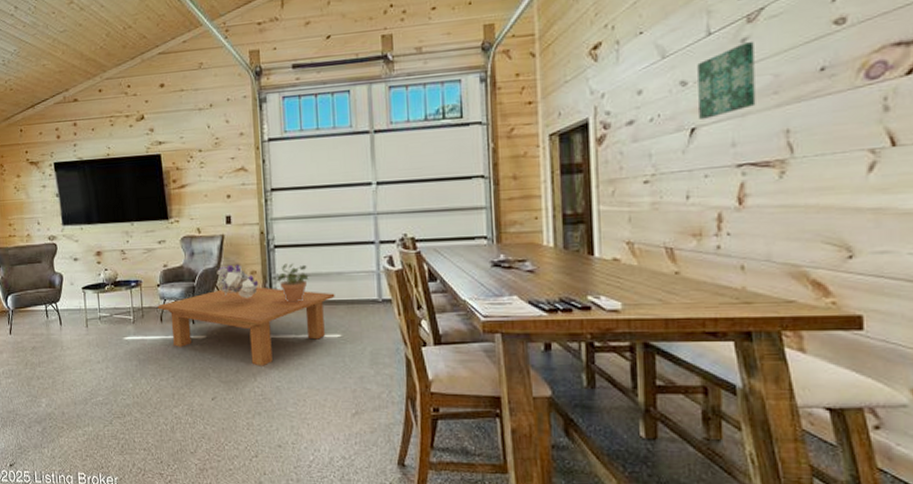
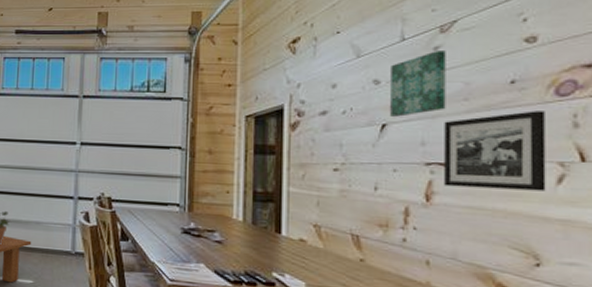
picture frame: none [754,97,858,187] -> present [444,111,546,192]

